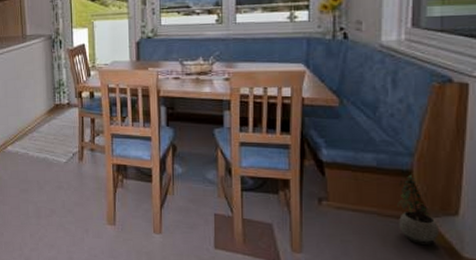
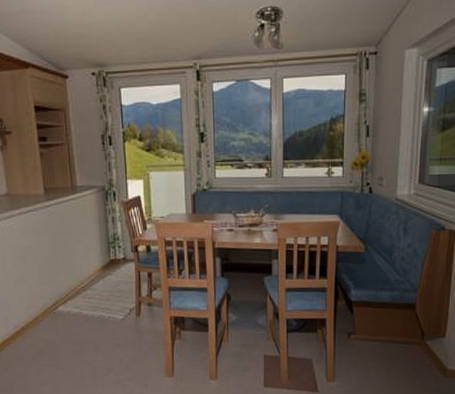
potted plant: present [397,174,438,245] -> none [405,306,432,363]

